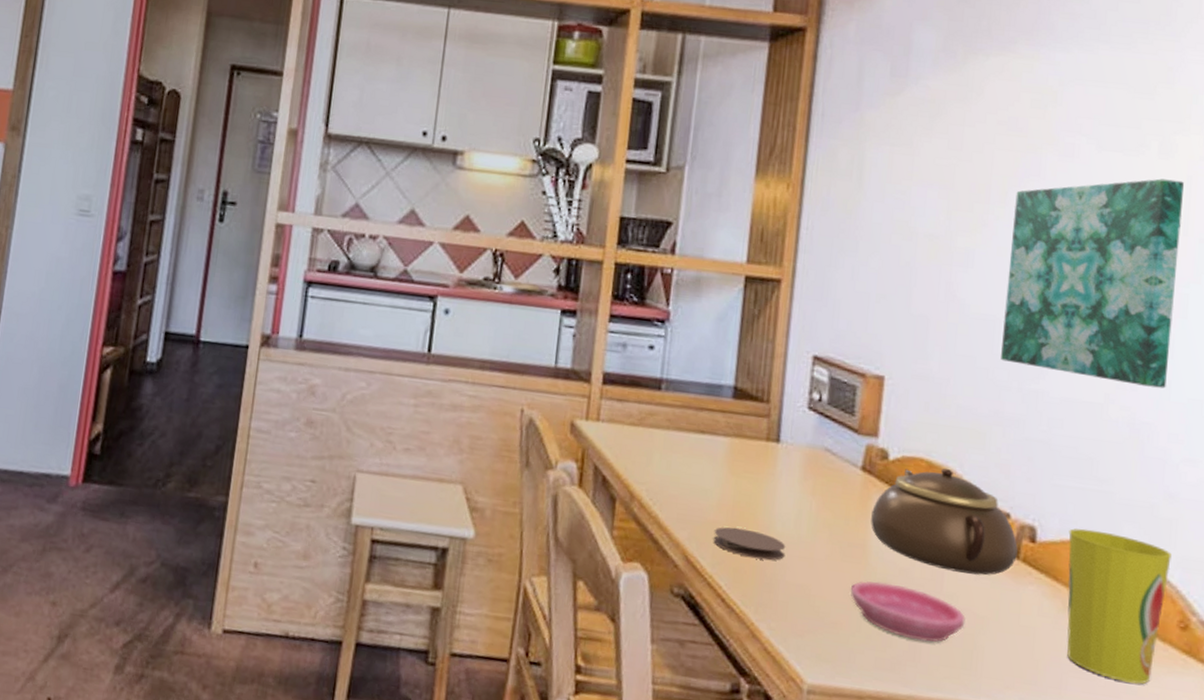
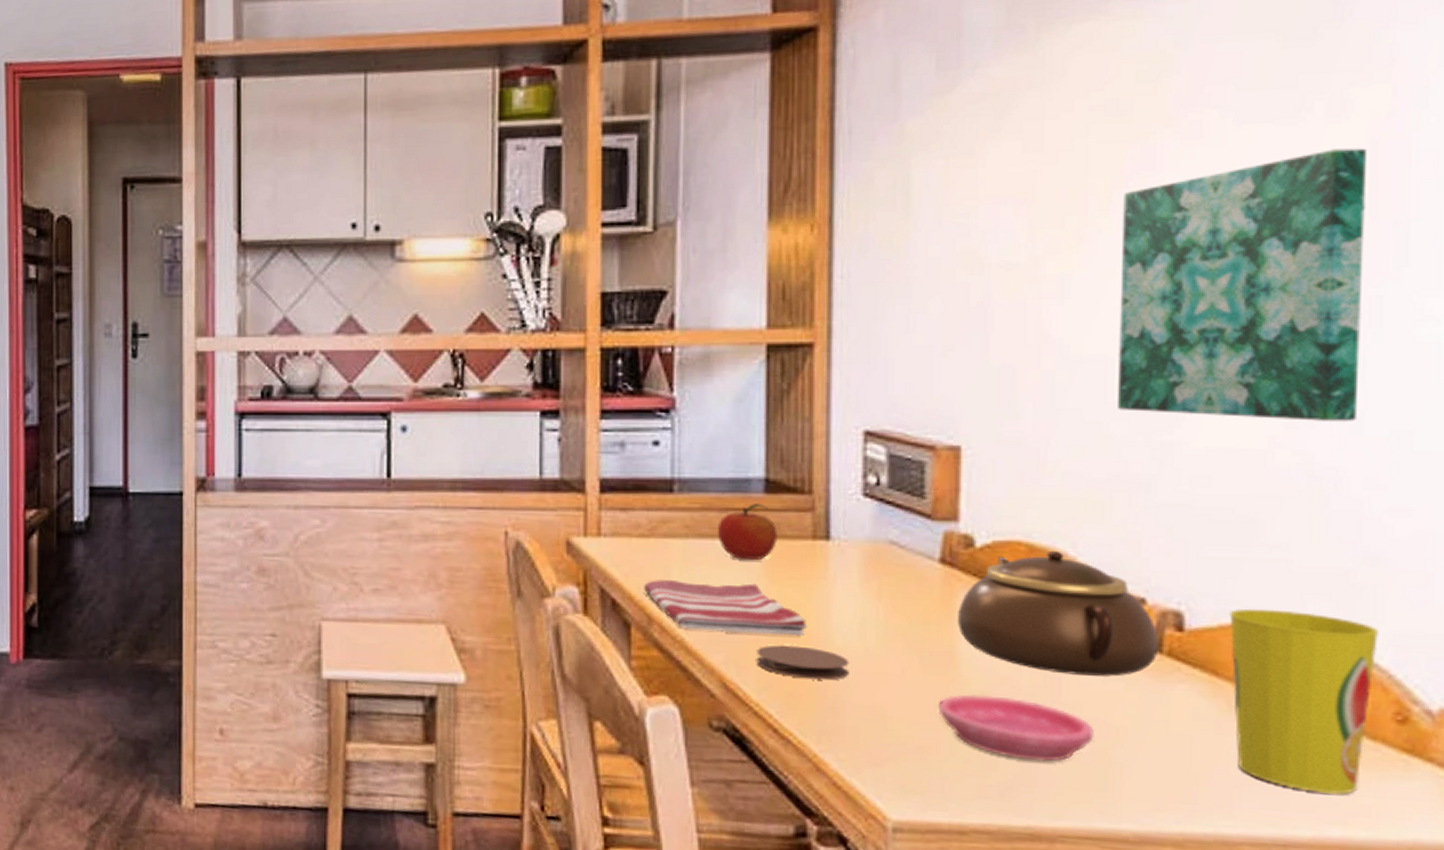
dish towel: none [630,462,756,522] -> present [644,580,808,637]
fruit: none [693,406,740,454] -> present [718,504,777,561]

